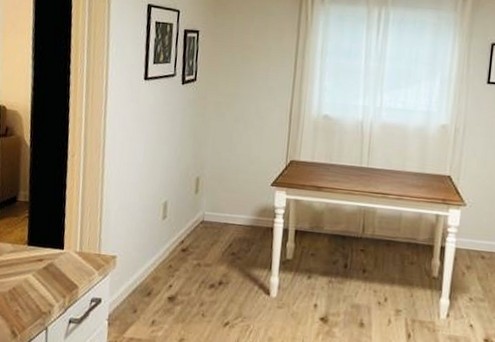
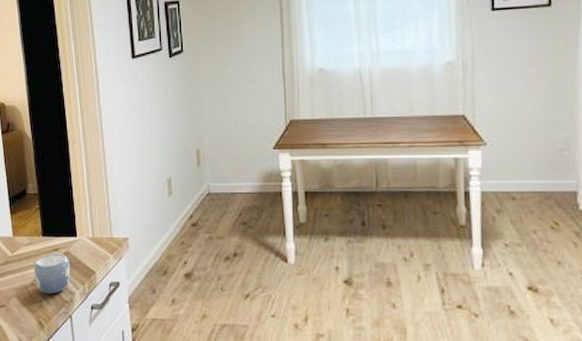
mug: none [14,262,53,305] -> present [34,252,70,294]

